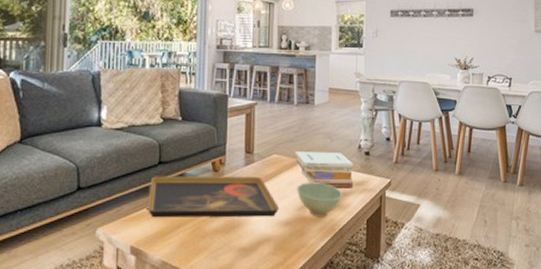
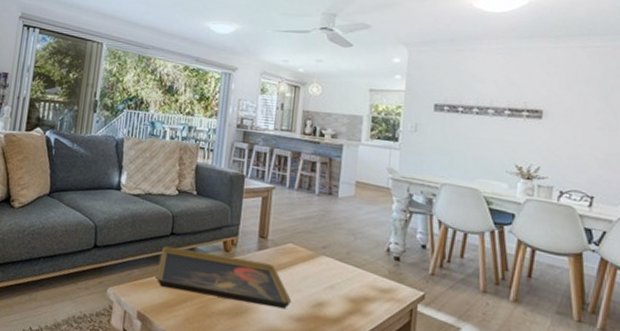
books: present [294,151,354,189] -> none [312,244,380,295]
bowl: present [296,182,343,217] -> none [311,279,366,321]

